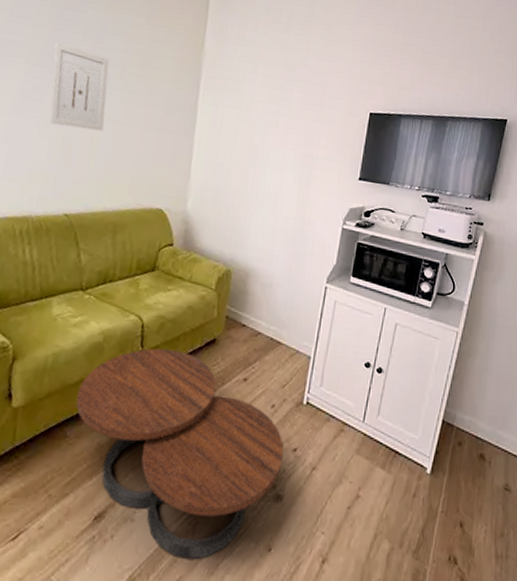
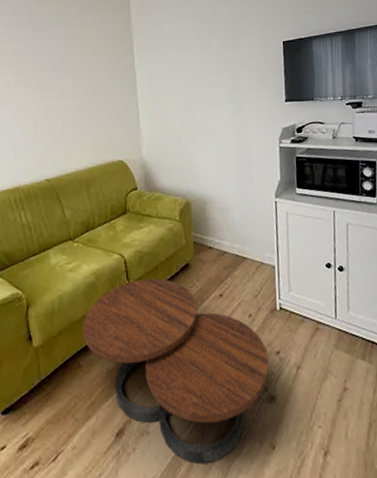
wall art: present [49,42,110,132] -> none [15,42,64,109]

